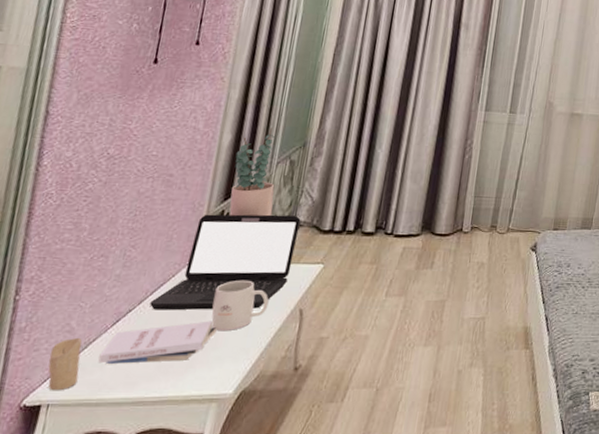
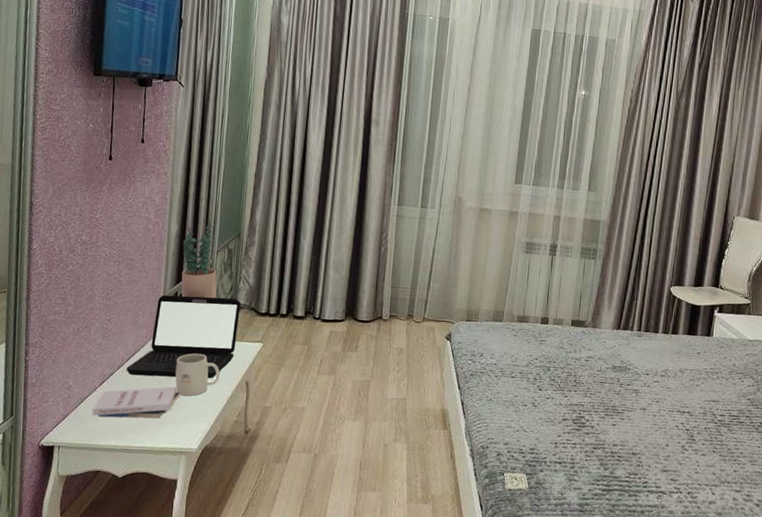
candle: present [48,337,82,391] -> none [55,393,79,436]

